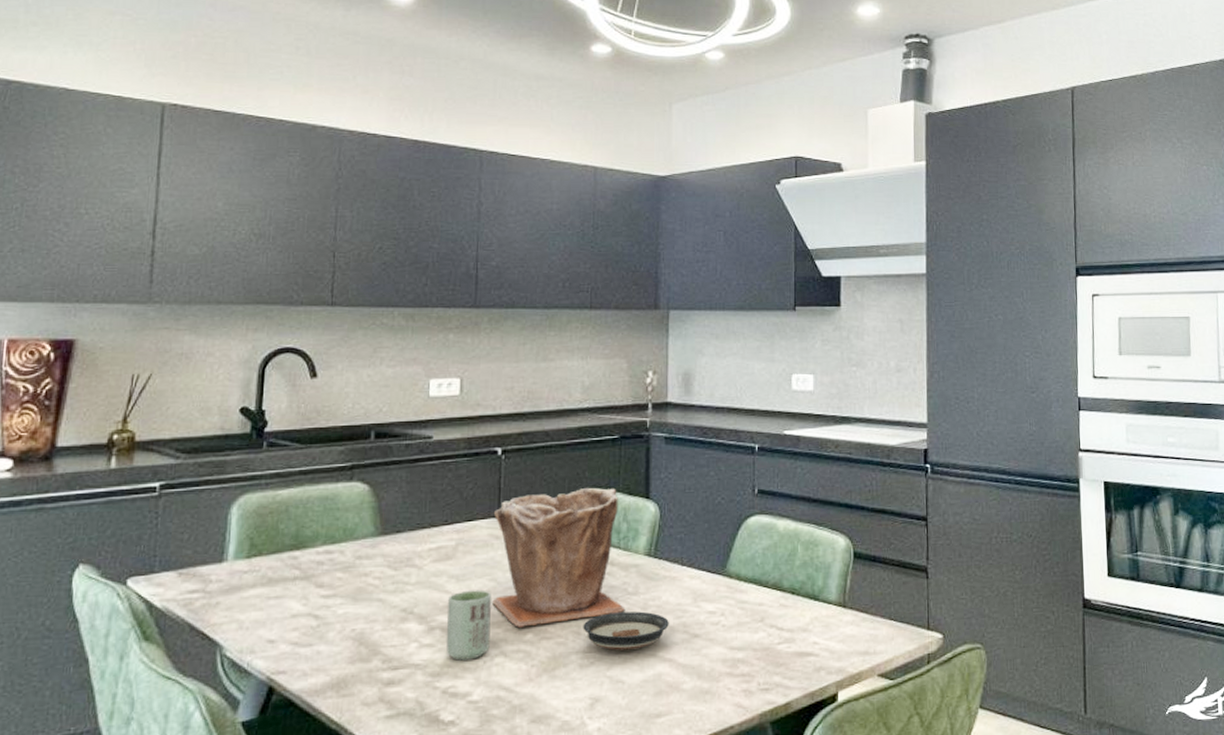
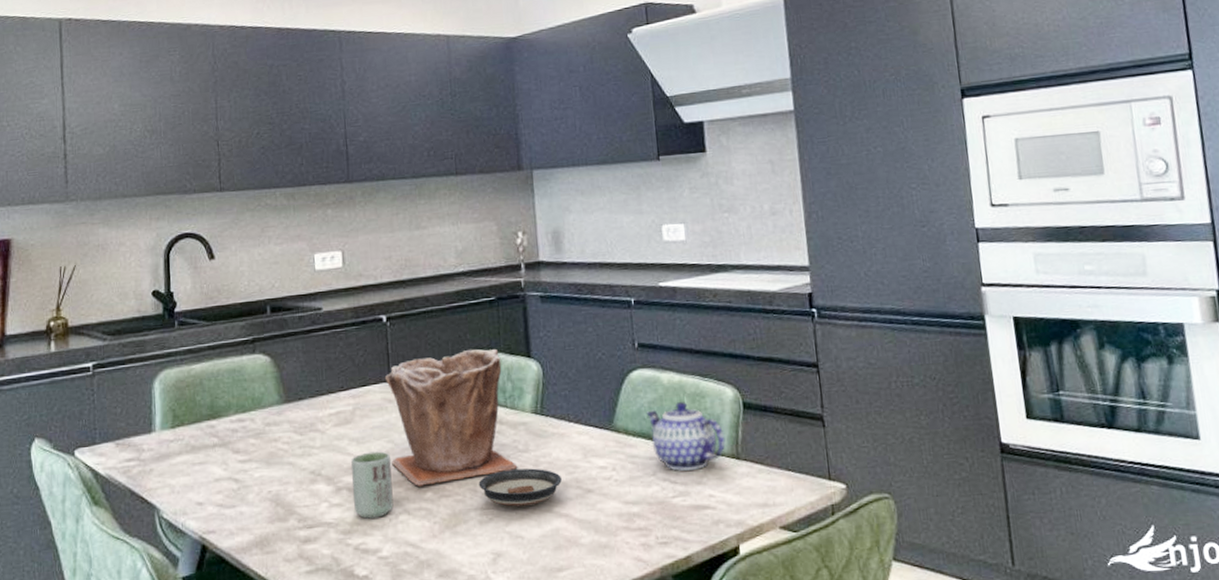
teapot: none [759,549,834,618] -> present [646,402,726,471]

